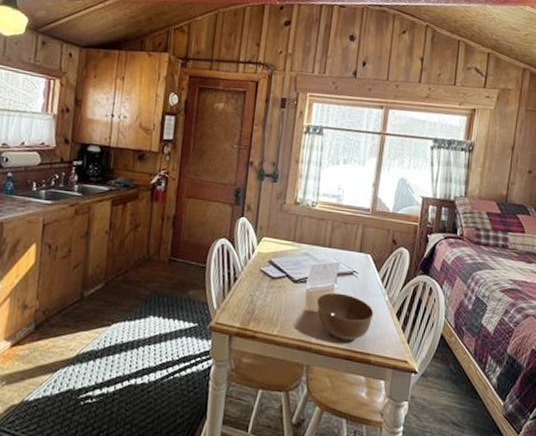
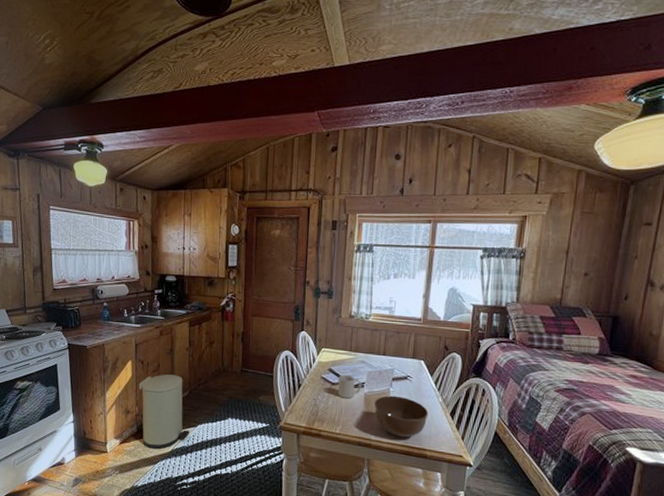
pedal bin: none [41,261,102,354] -> present [138,374,191,450]
mug: none [277,268,305,296] -> present [337,375,362,399]

